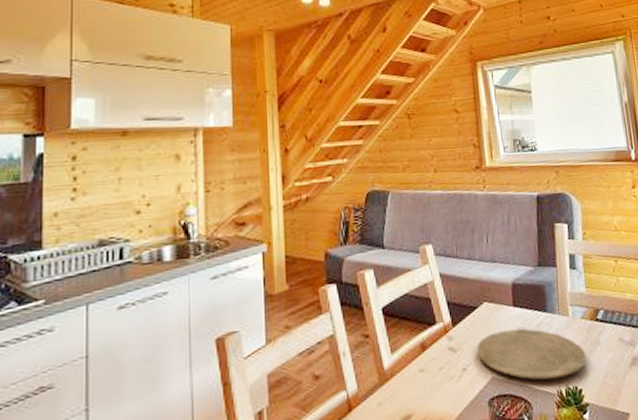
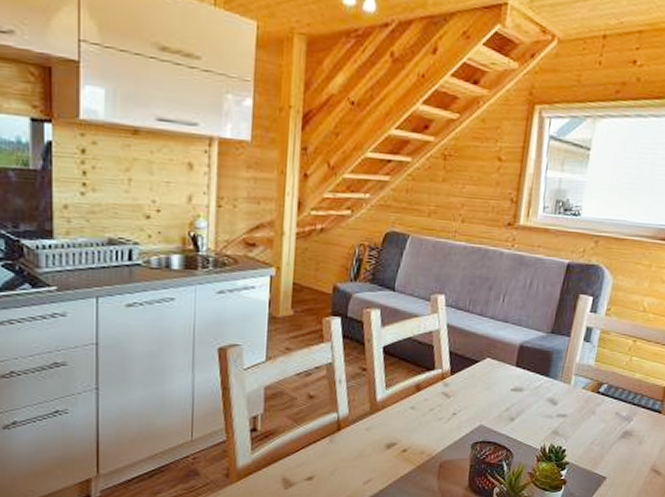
plate: present [476,328,587,380] -> none [469,386,579,437]

